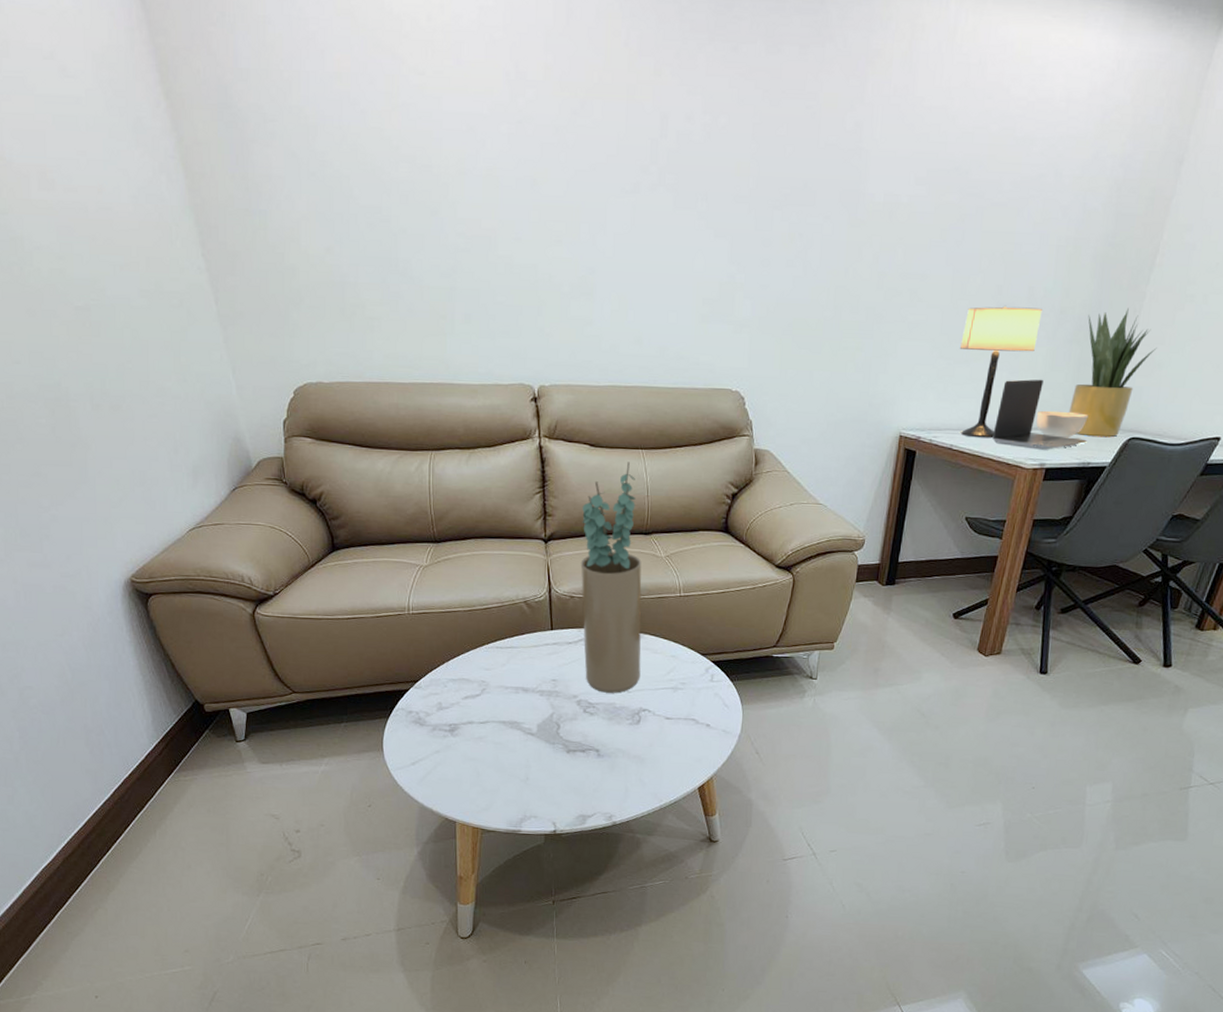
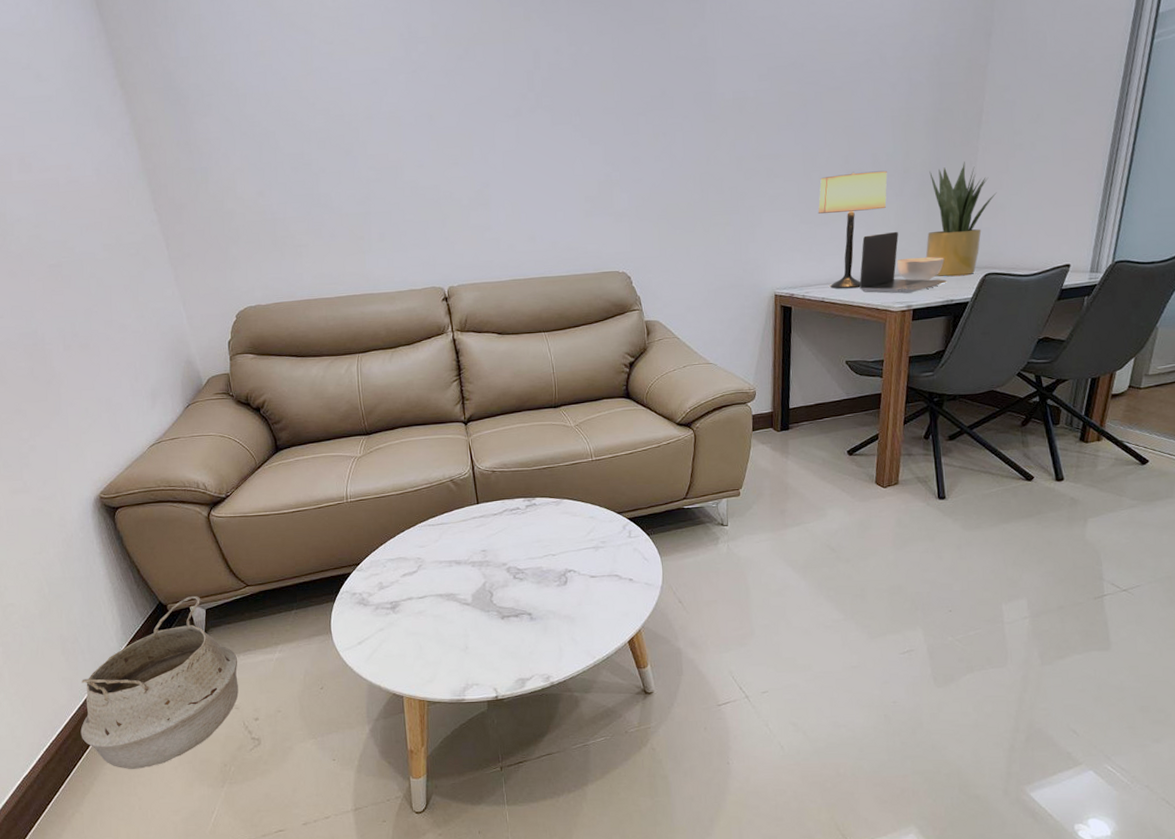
woven basket: none [105,697,280,870] -> present [80,596,239,769]
vase: present [580,462,642,693] -> none [496,344,563,558]

